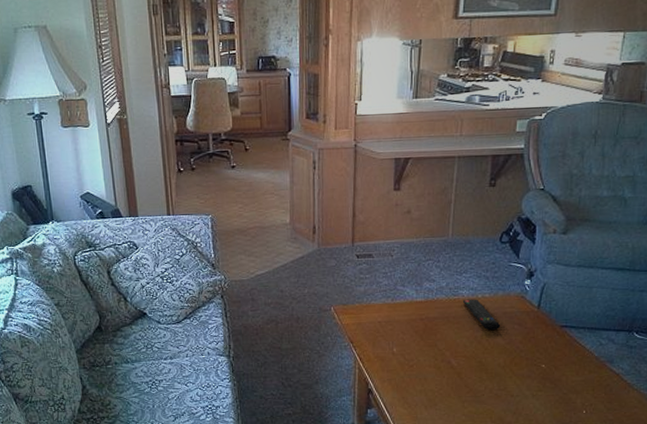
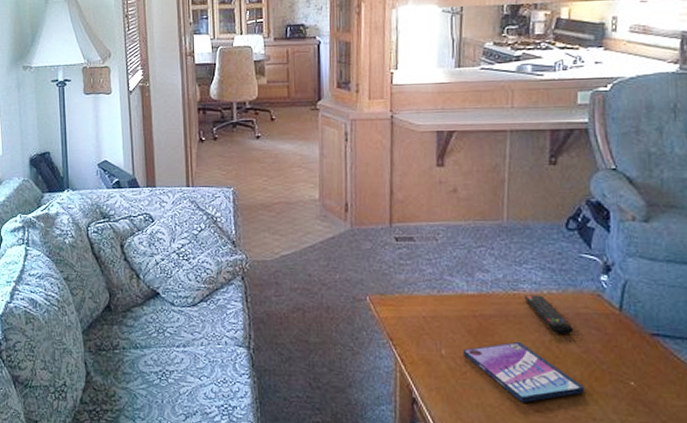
video game case: none [410,338,507,387] -> present [462,341,585,403]

